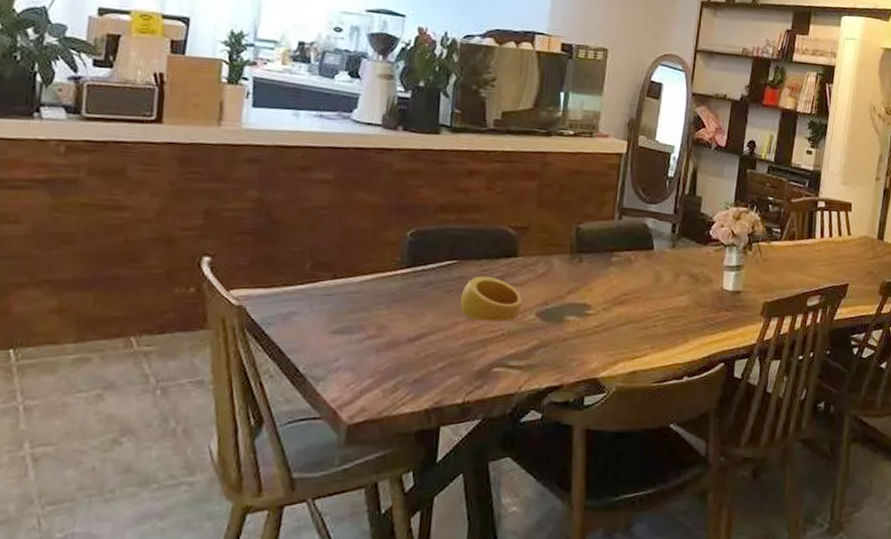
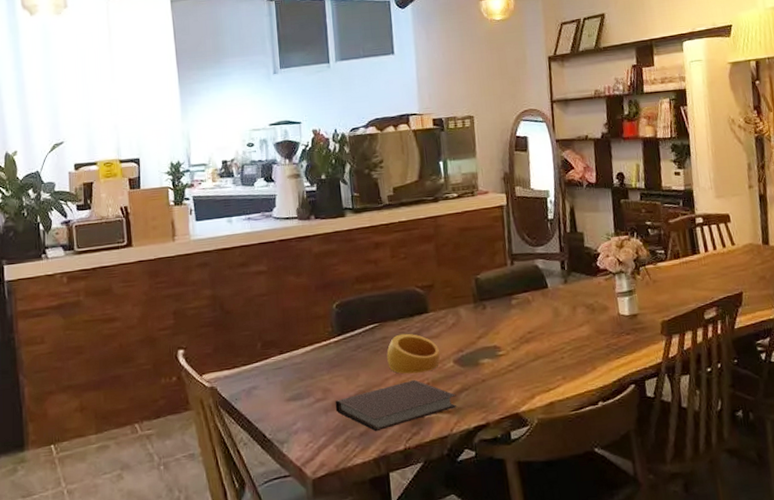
notebook: none [389,328,532,380] -> present [335,379,457,432]

